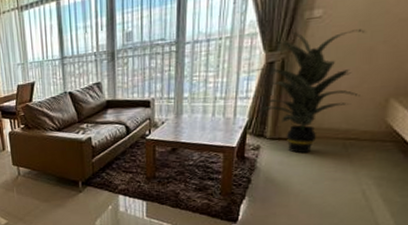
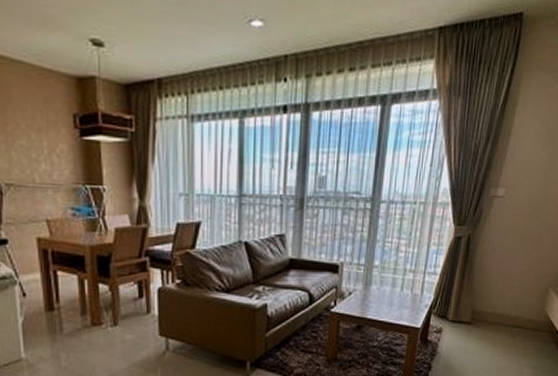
indoor plant: present [253,29,366,154] -> none [442,207,536,339]

